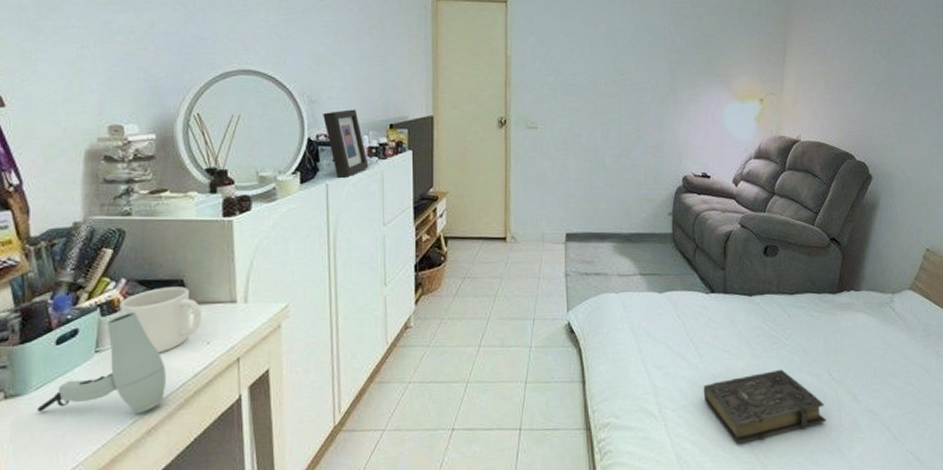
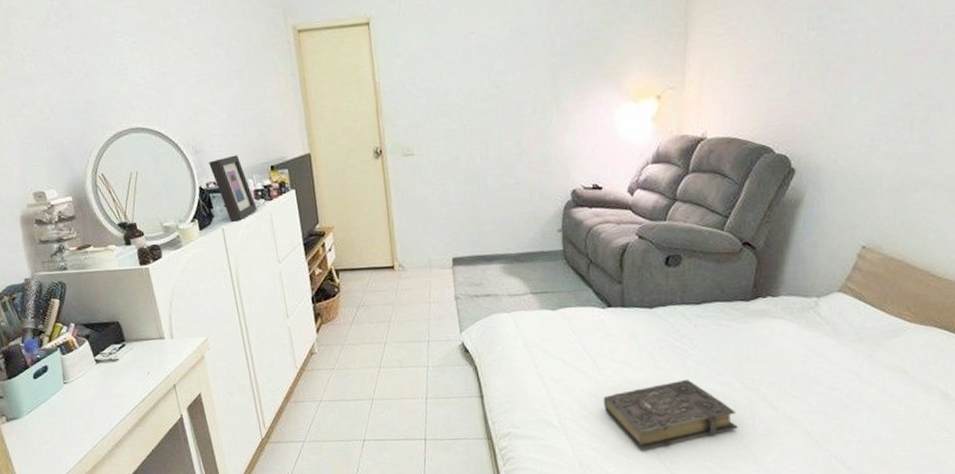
hair dryer: present [36,311,166,414] -> none [31,350,123,432]
mug: present [119,286,202,353] -> none [73,327,140,383]

